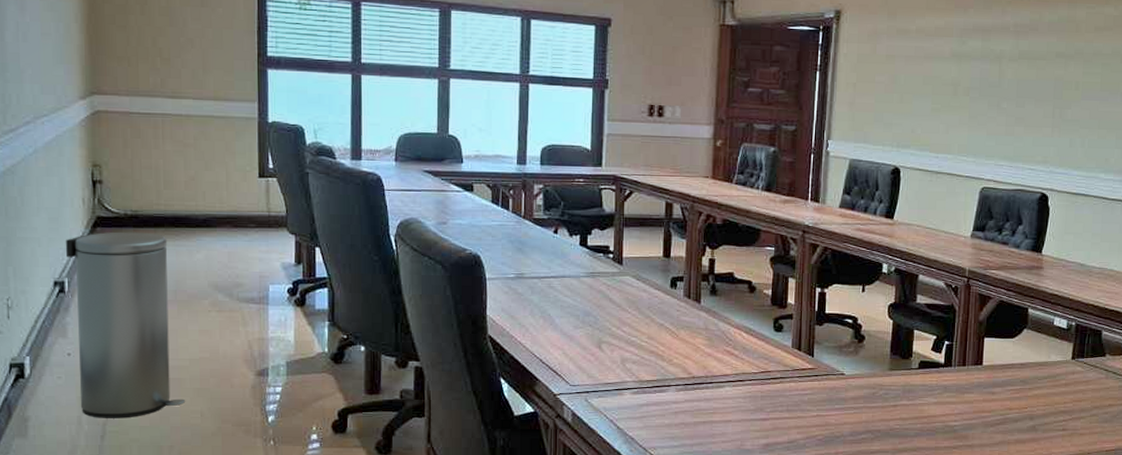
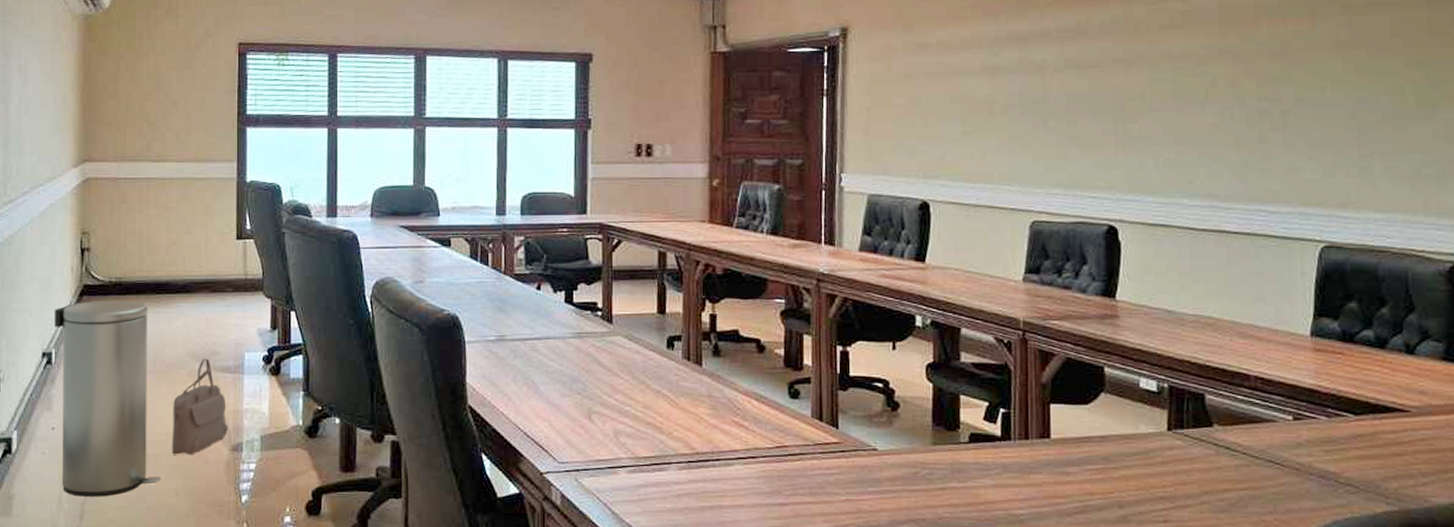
handbag: none [195,290,254,380] -> present [172,358,229,455]

